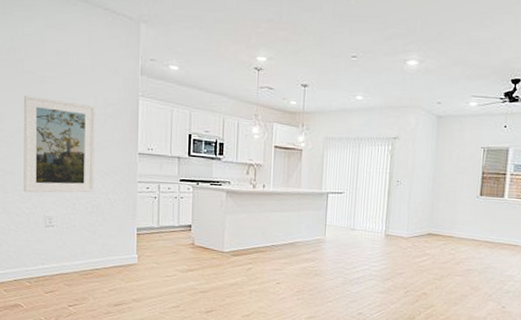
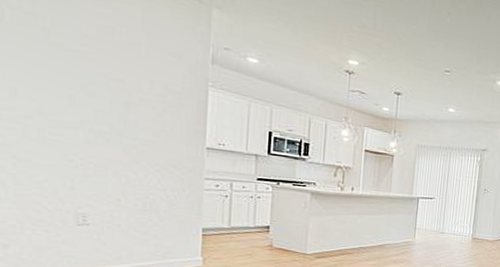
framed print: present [23,96,96,193] -> none [46,71,152,188]

